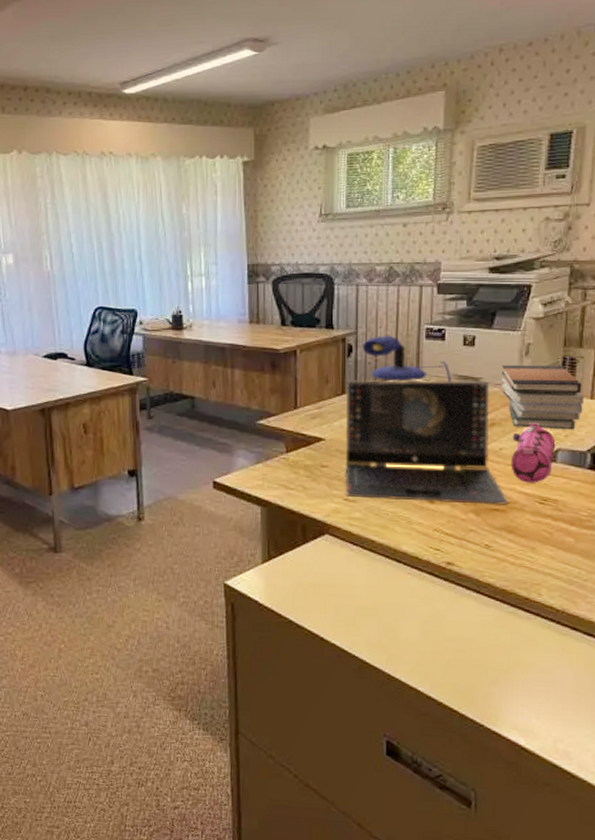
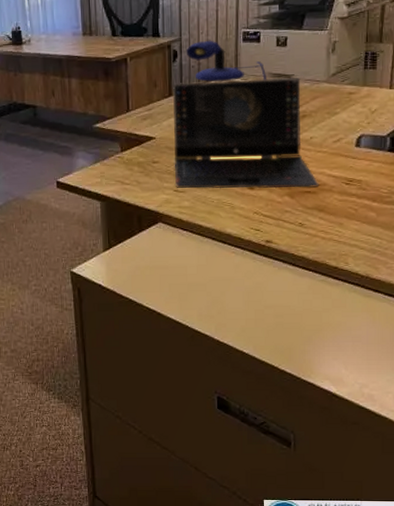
book stack: present [501,364,585,430] -> none [310,60,384,118]
pencil case: present [511,423,556,483] -> none [320,113,360,167]

